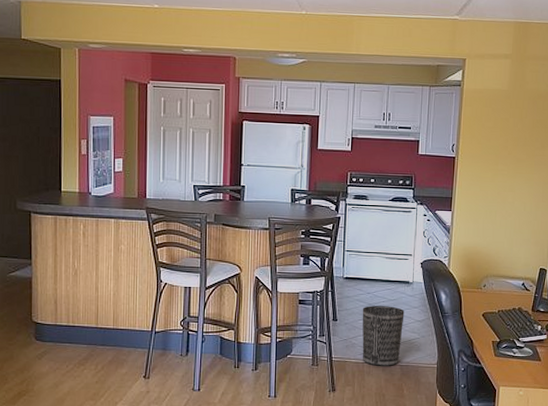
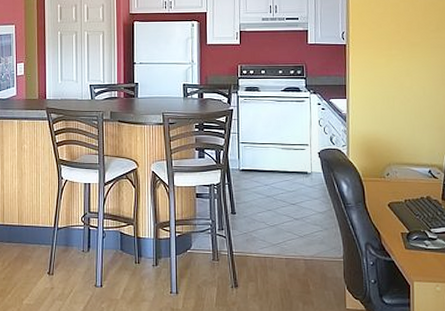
wastebasket: present [362,306,405,366] -> none [261,198,305,260]

